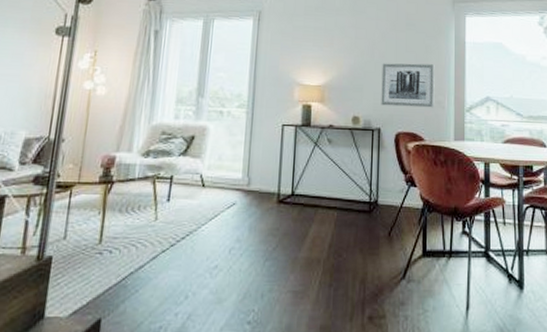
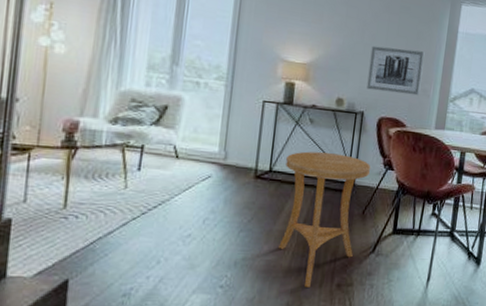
side table: none [305,172,393,321] -> present [279,151,371,287]

